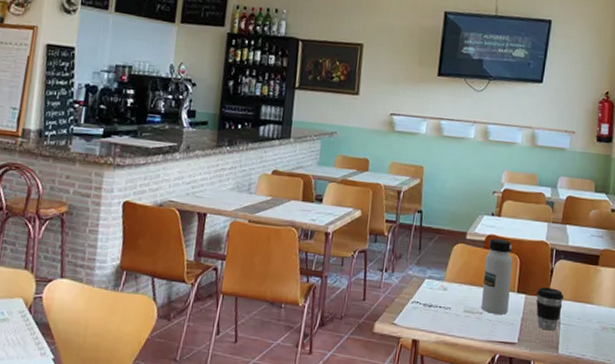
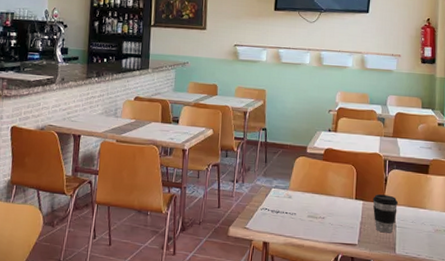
water bottle: present [481,238,513,315] -> none [323,151,350,219]

